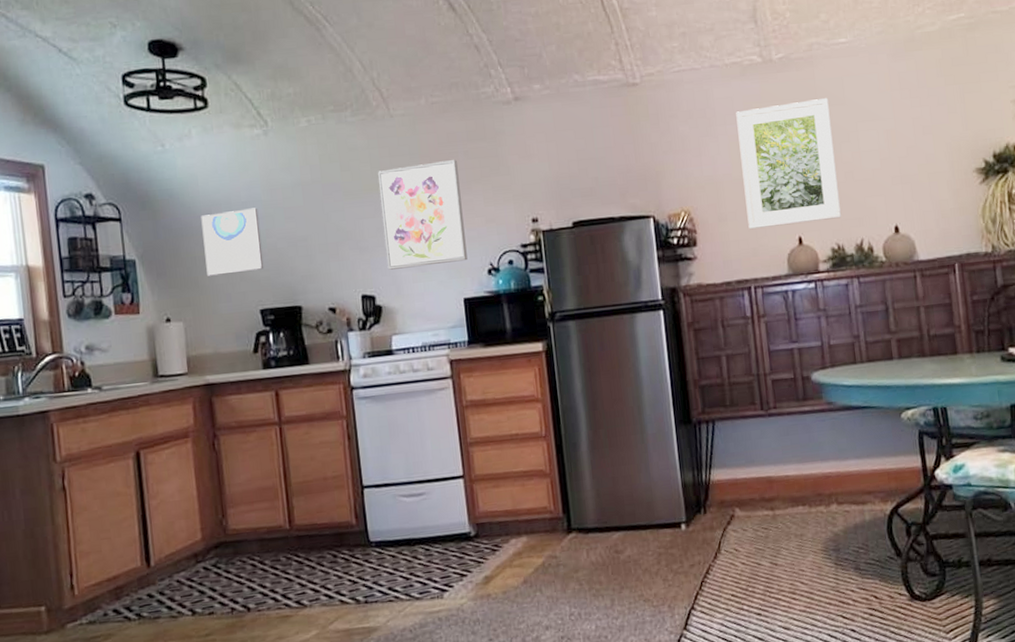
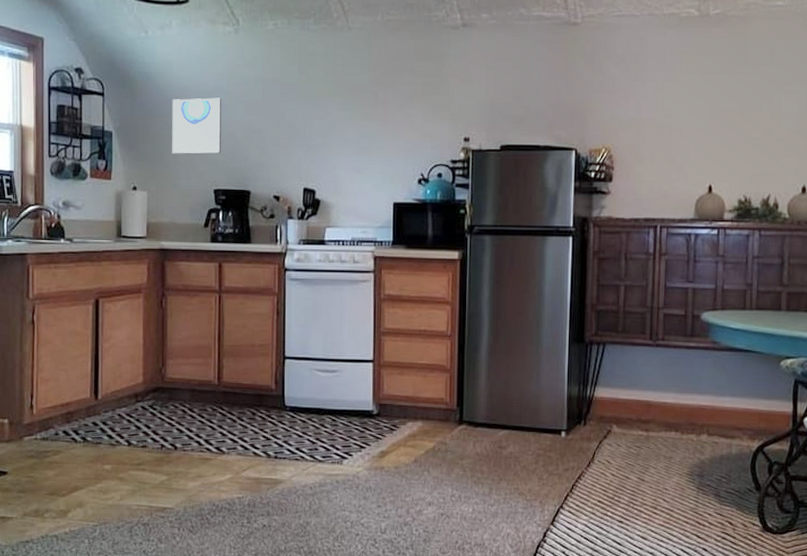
wall art: present [378,160,468,270] -> none [329,75,403,169]
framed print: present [736,98,841,230] -> none [663,57,757,173]

